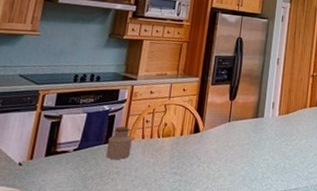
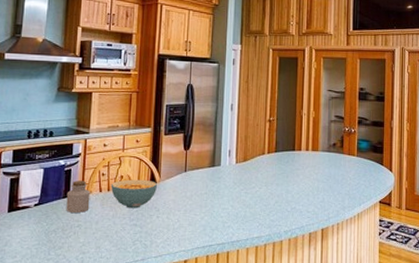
cereal bowl: none [153,127,201,157] -> present [110,179,158,209]

